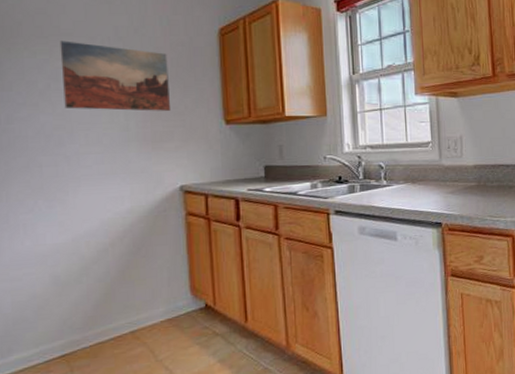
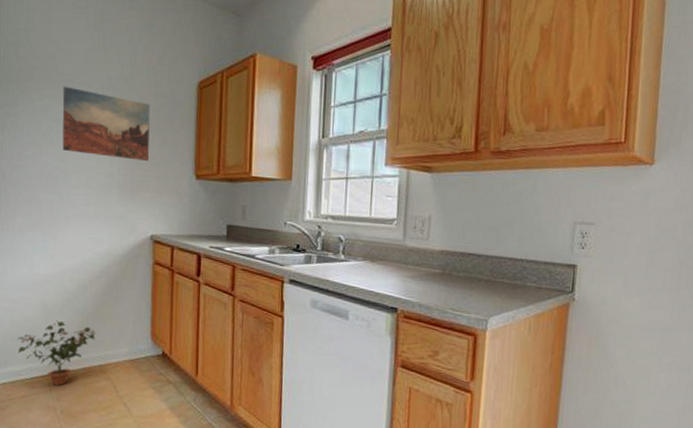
potted plant: none [23,292,124,365] -> present [17,320,96,386]

